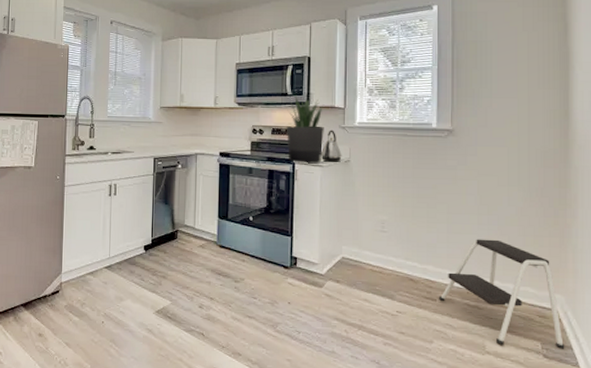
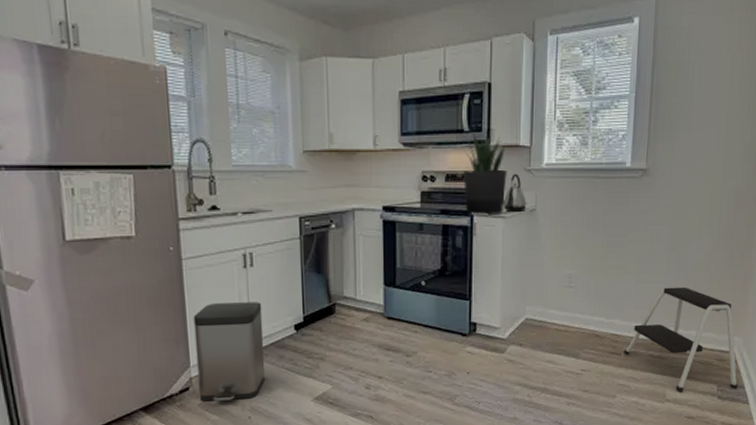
pedal bin: none [66,223,120,306] -> present [193,302,266,402]

